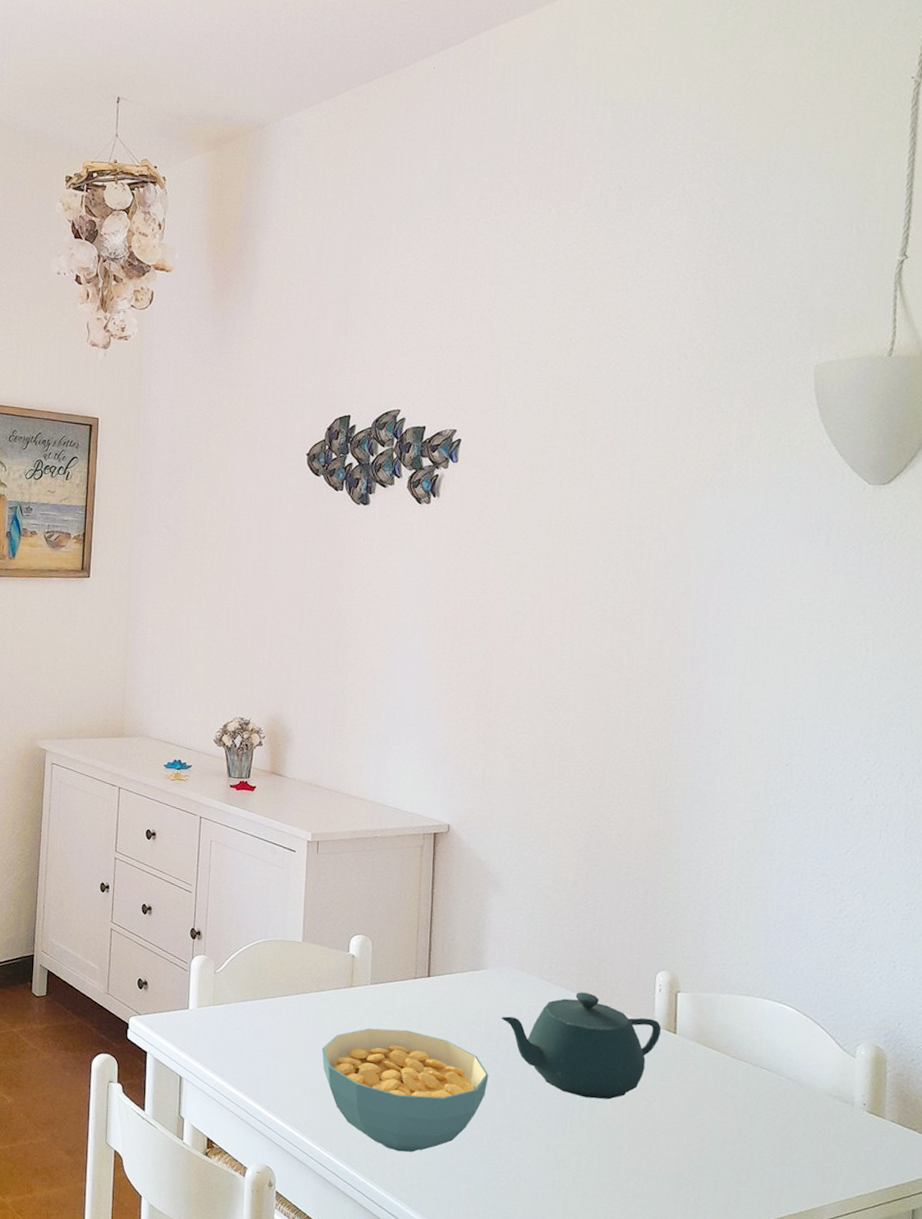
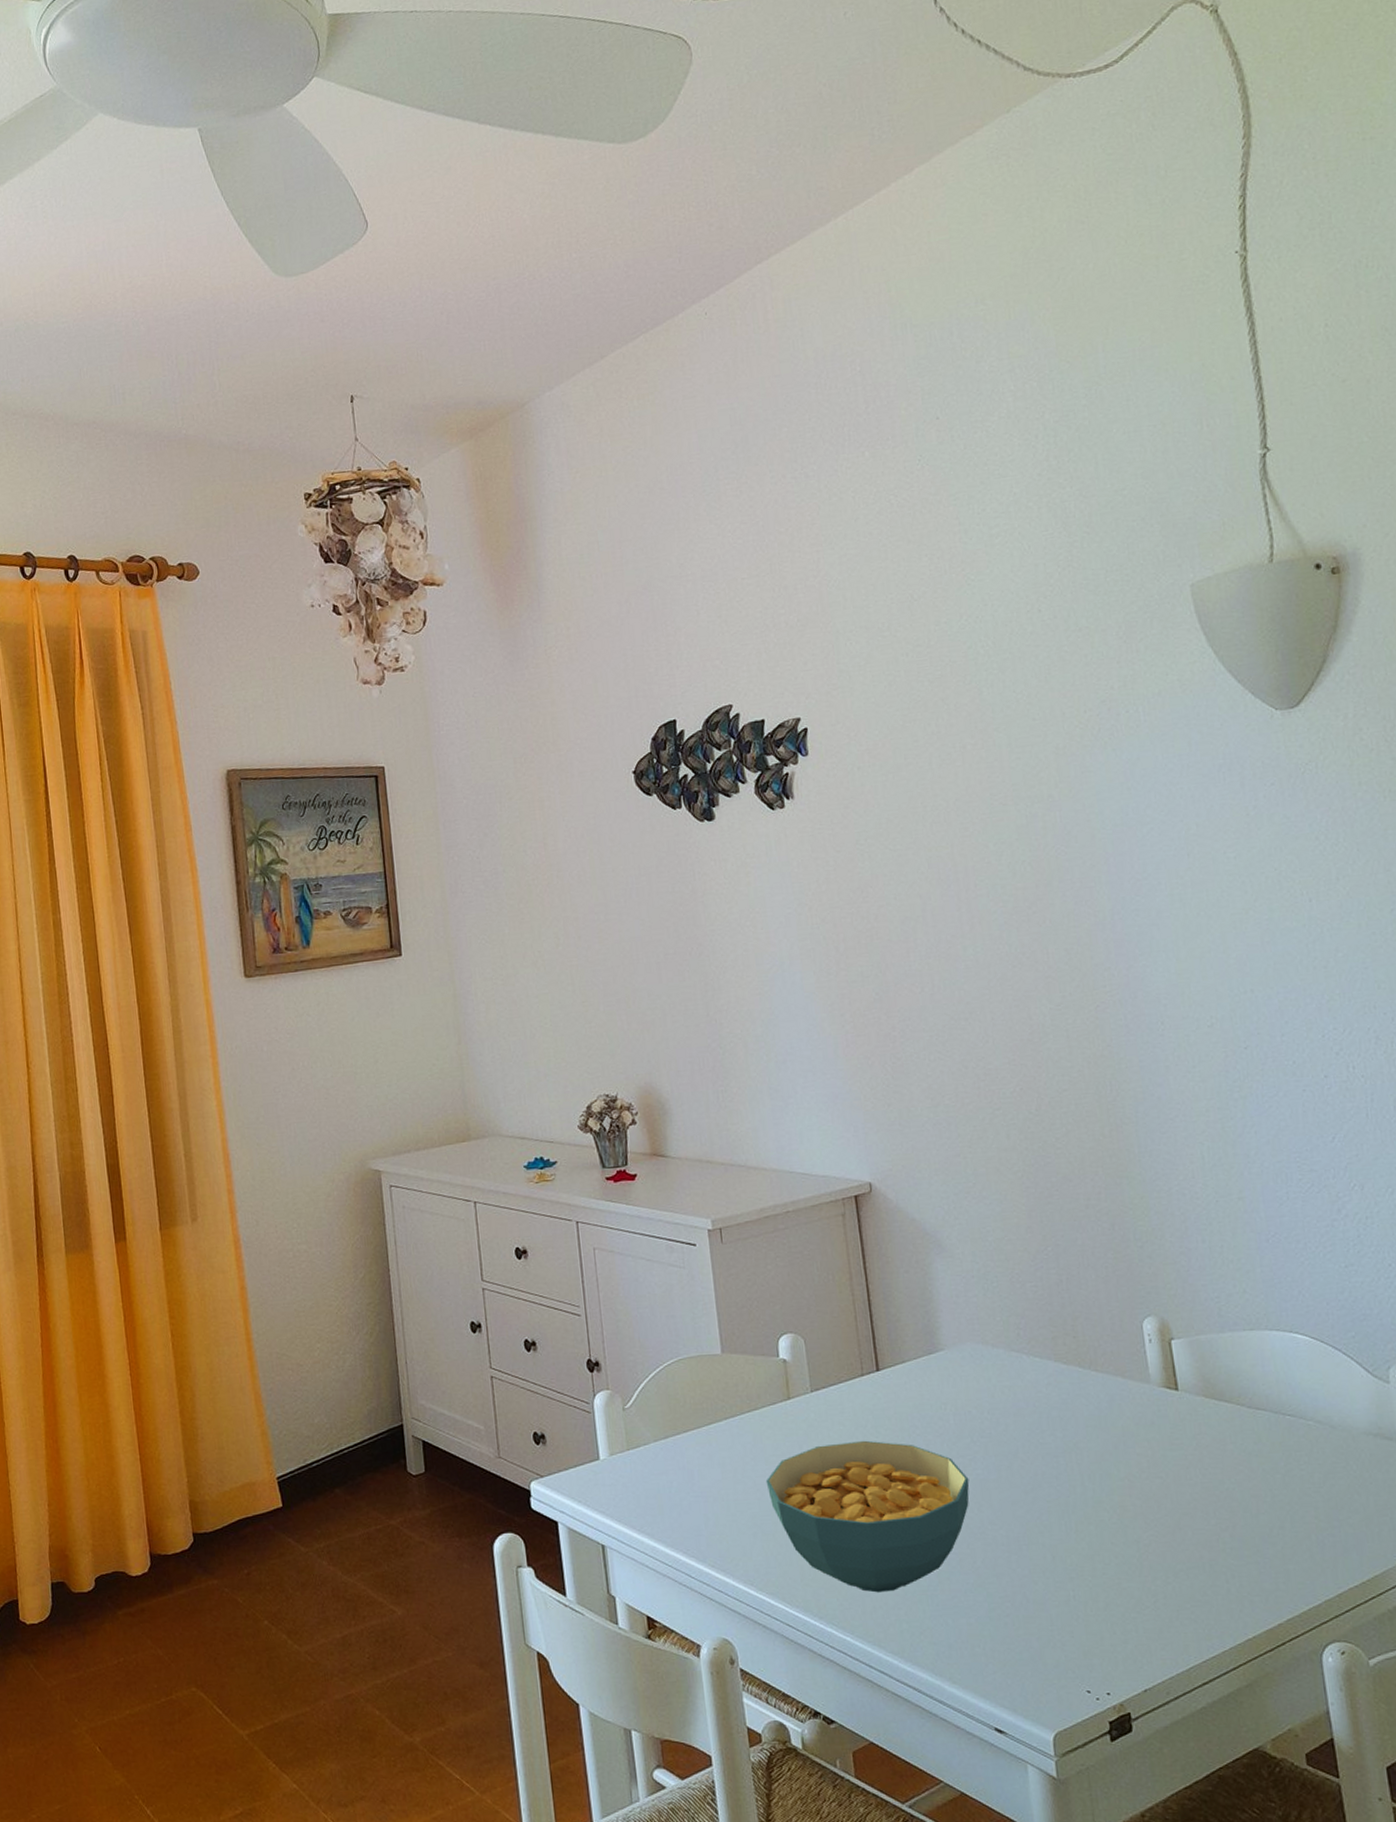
teapot: present [501,992,662,1100] -> none [971,1358,1161,1487]

